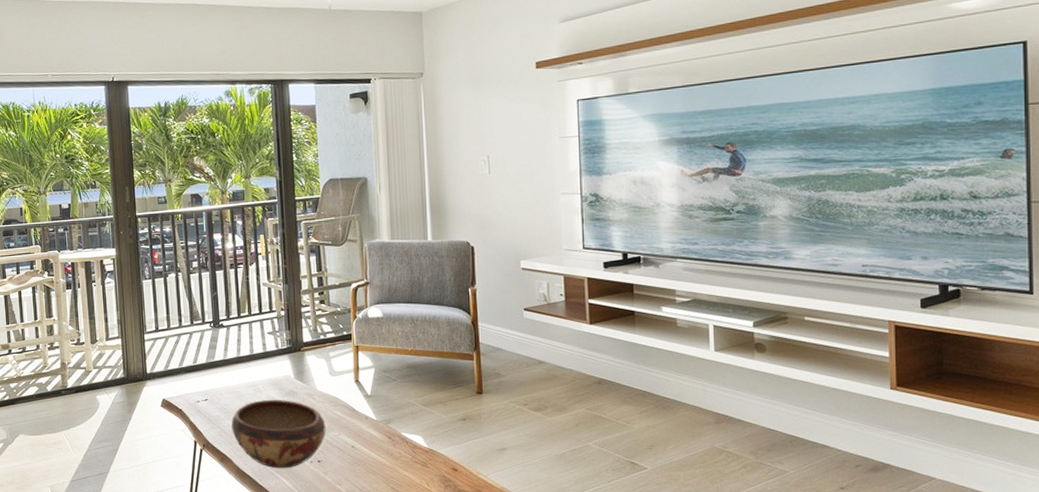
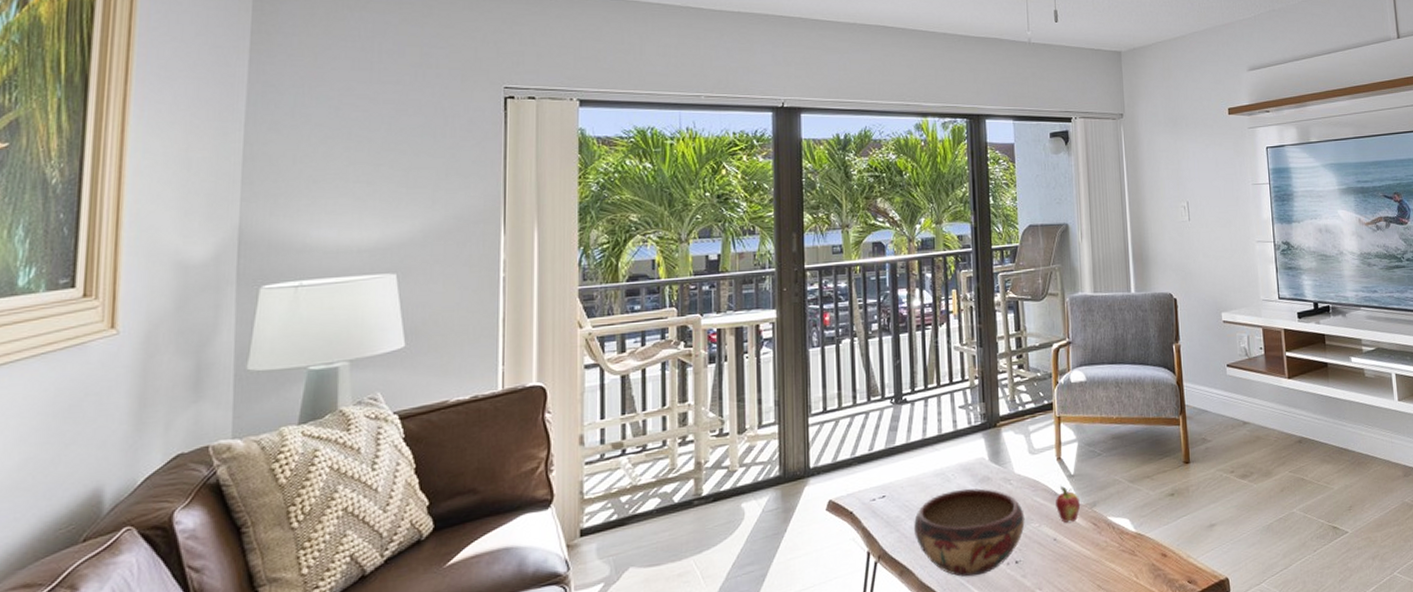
fruit: none [354,403,377,434] -> present [1056,485,1081,523]

